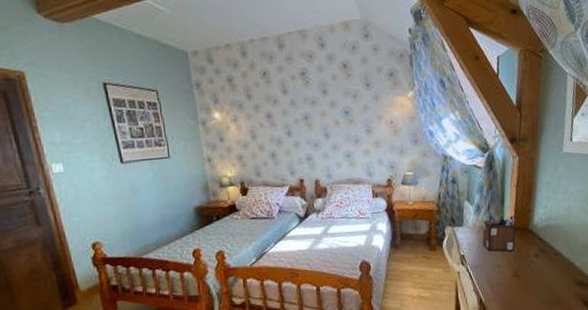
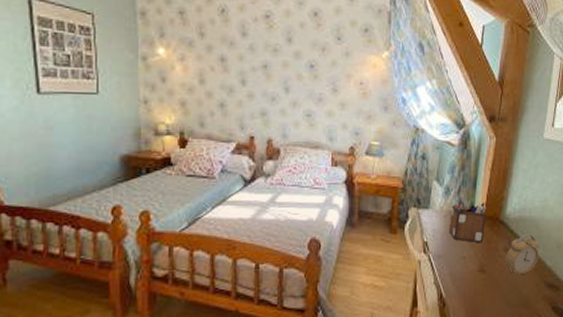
alarm clock: none [537,239,568,276] -> present [506,233,540,274]

